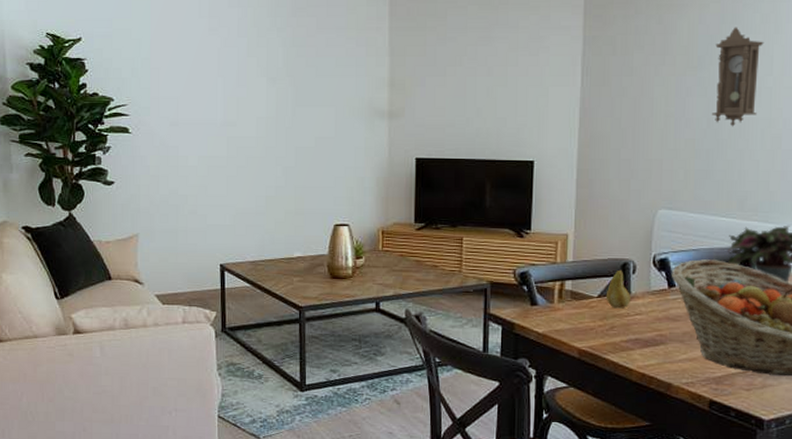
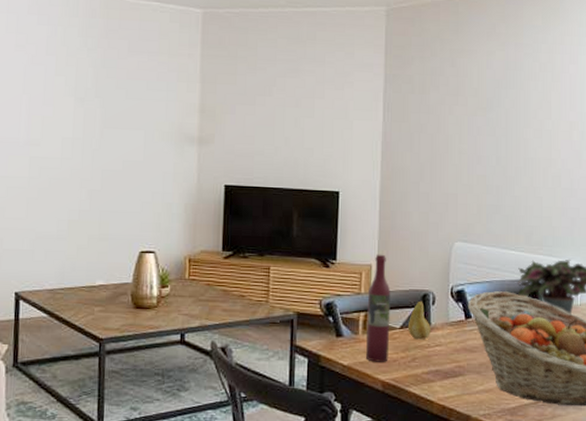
wine bottle: none [562,223,588,330] -> present [366,254,391,362]
pendulum clock: present [712,27,764,127] -> none [500,73,543,165]

